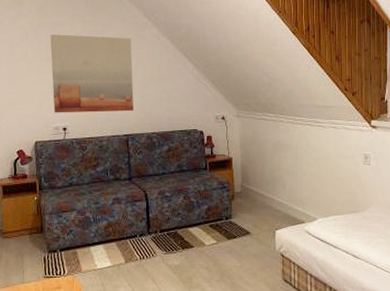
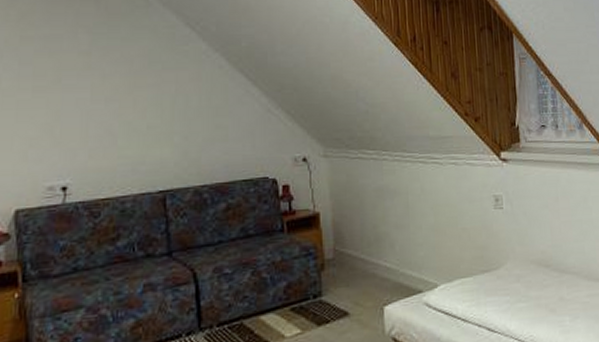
wall art: present [50,34,134,113] -> none [39,52,173,167]

